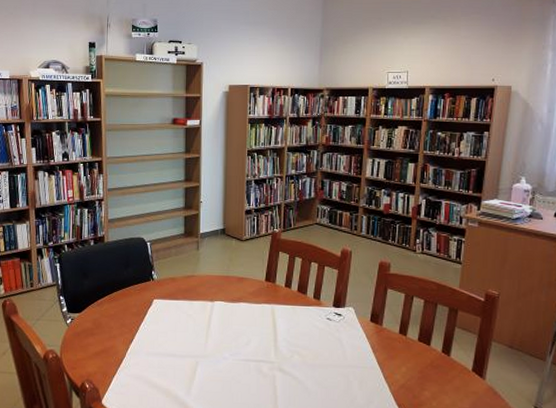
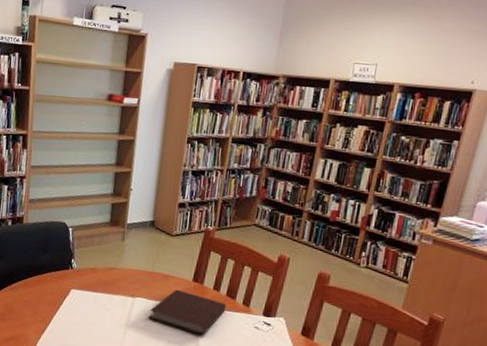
notebook: none [228,290,299,332] -> present [149,289,226,336]

